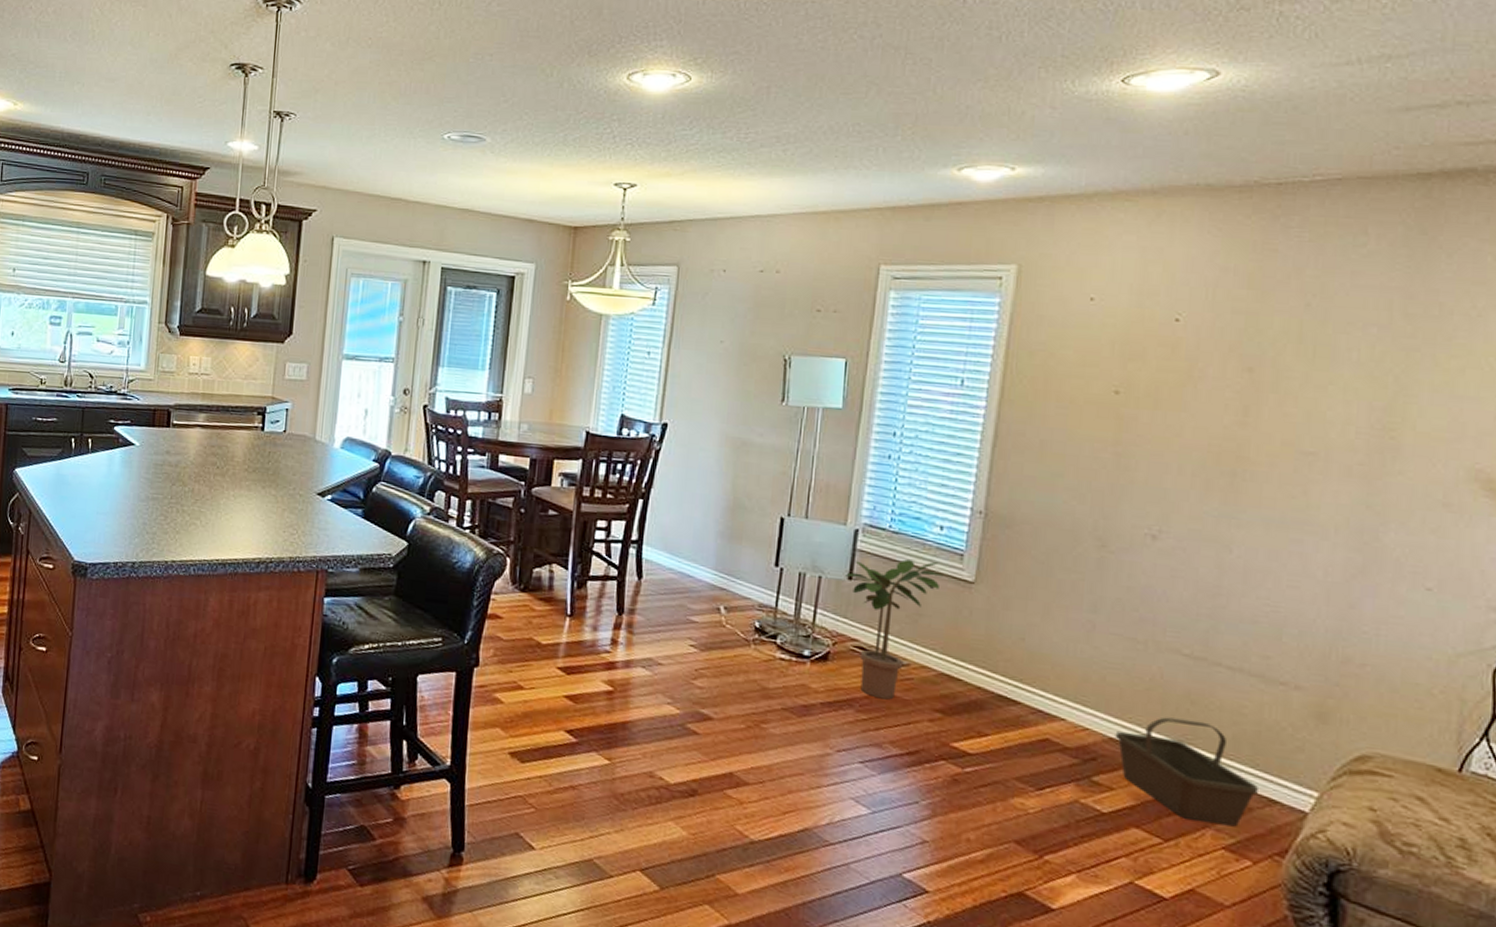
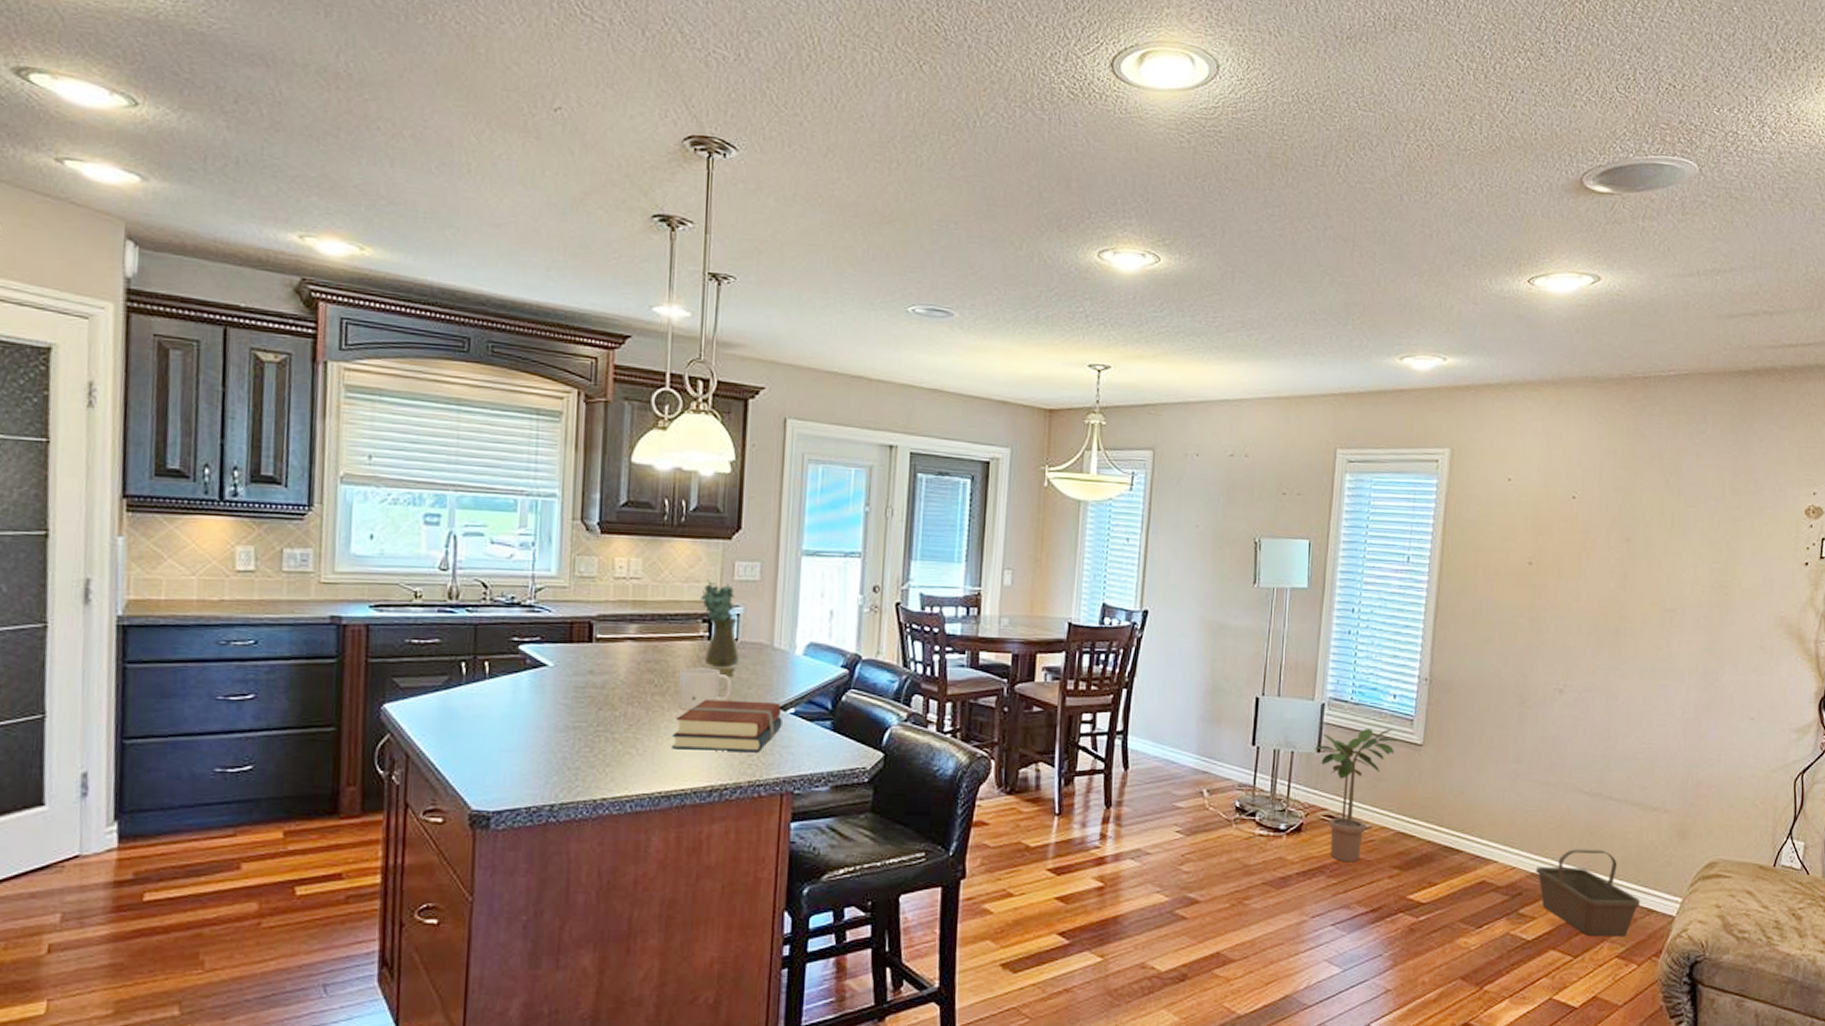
books: none [228,482,321,531] -> present [671,699,782,751]
mug: none [235,453,280,492] -> present [678,667,732,712]
vase: none [256,377,287,465] -> present [700,579,740,678]

